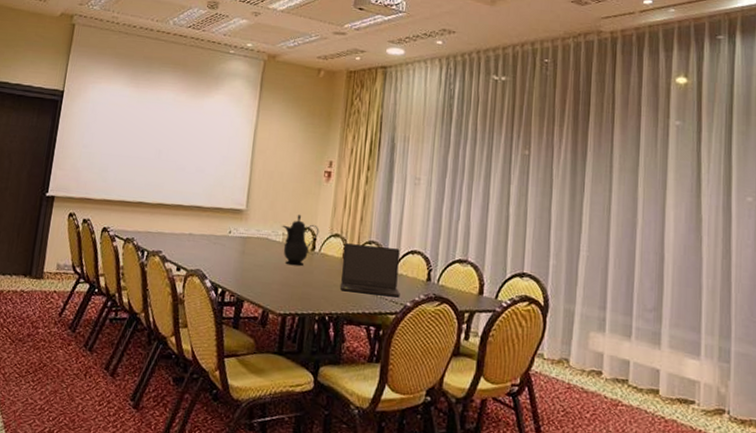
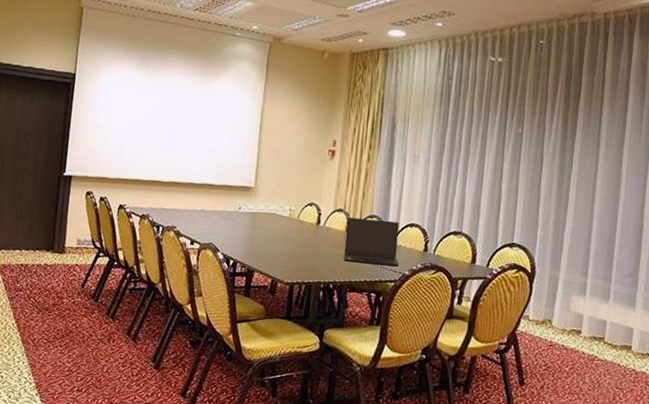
coffeepot: present [282,214,320,267] -> none [289,190,324,240]

